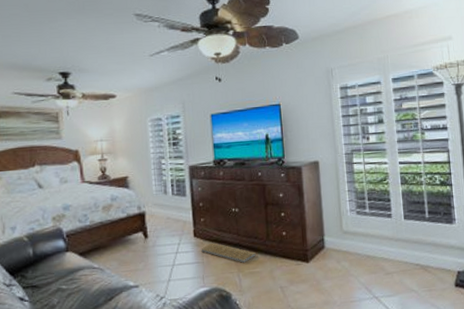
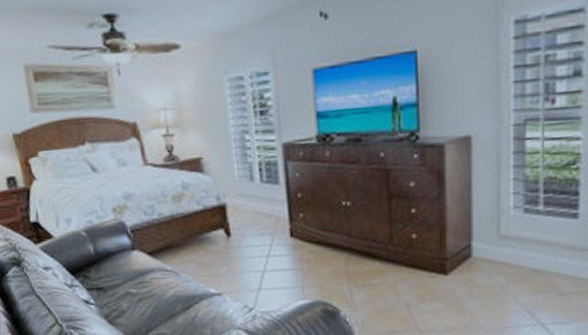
woven basket: present [201,242,256,263] -> none [299,245,373,272]

